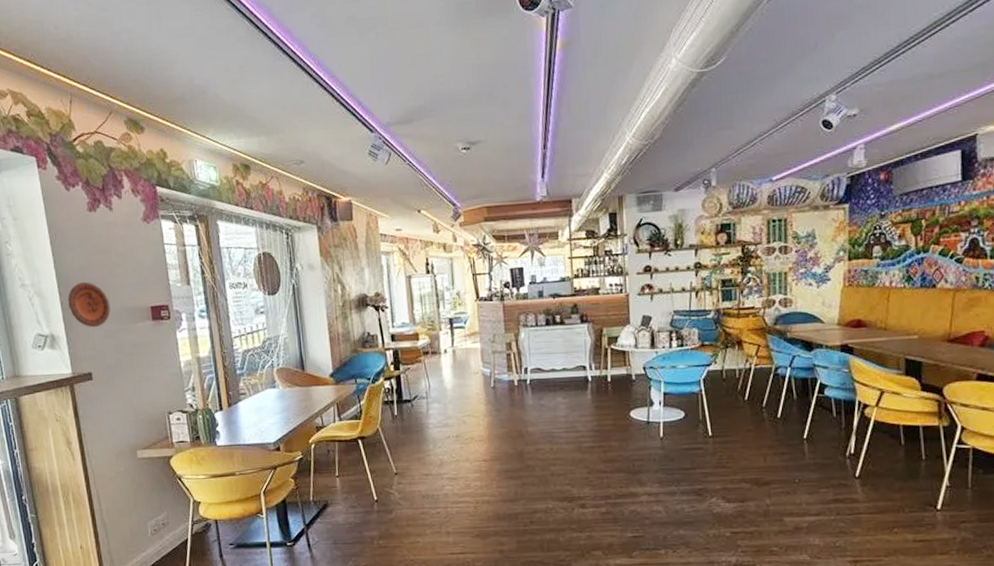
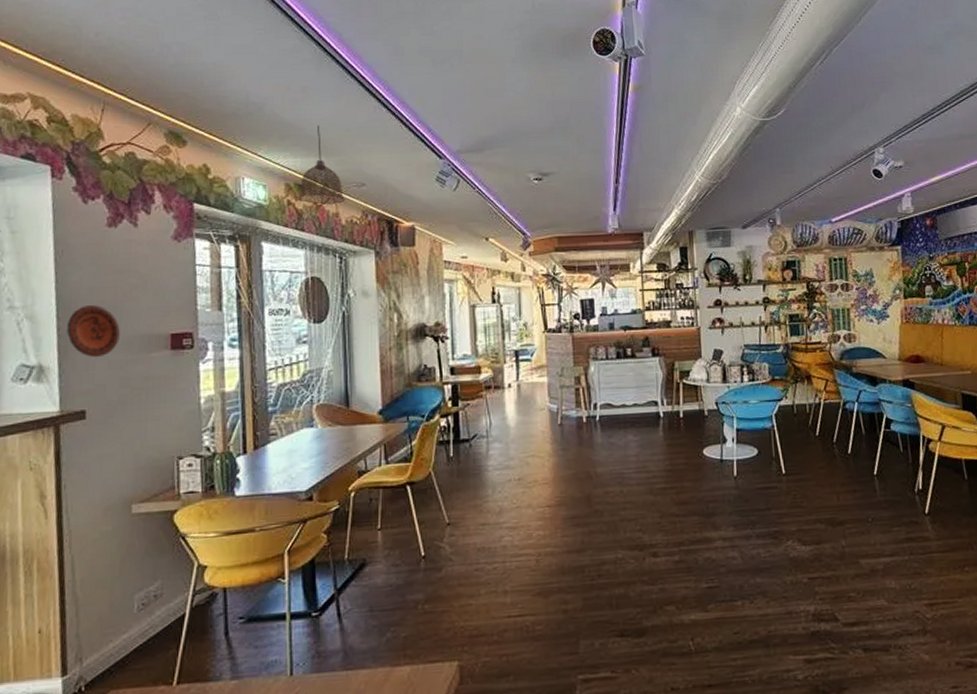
pendant lamp: none [244,104,287,183] -> present [297,124,345,205]

